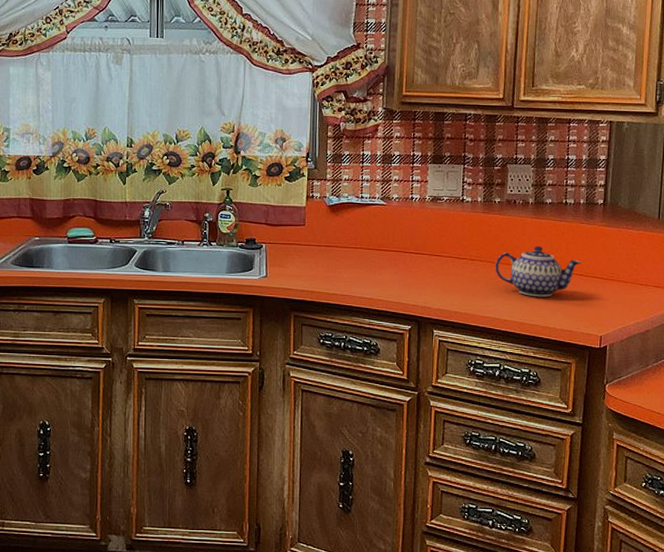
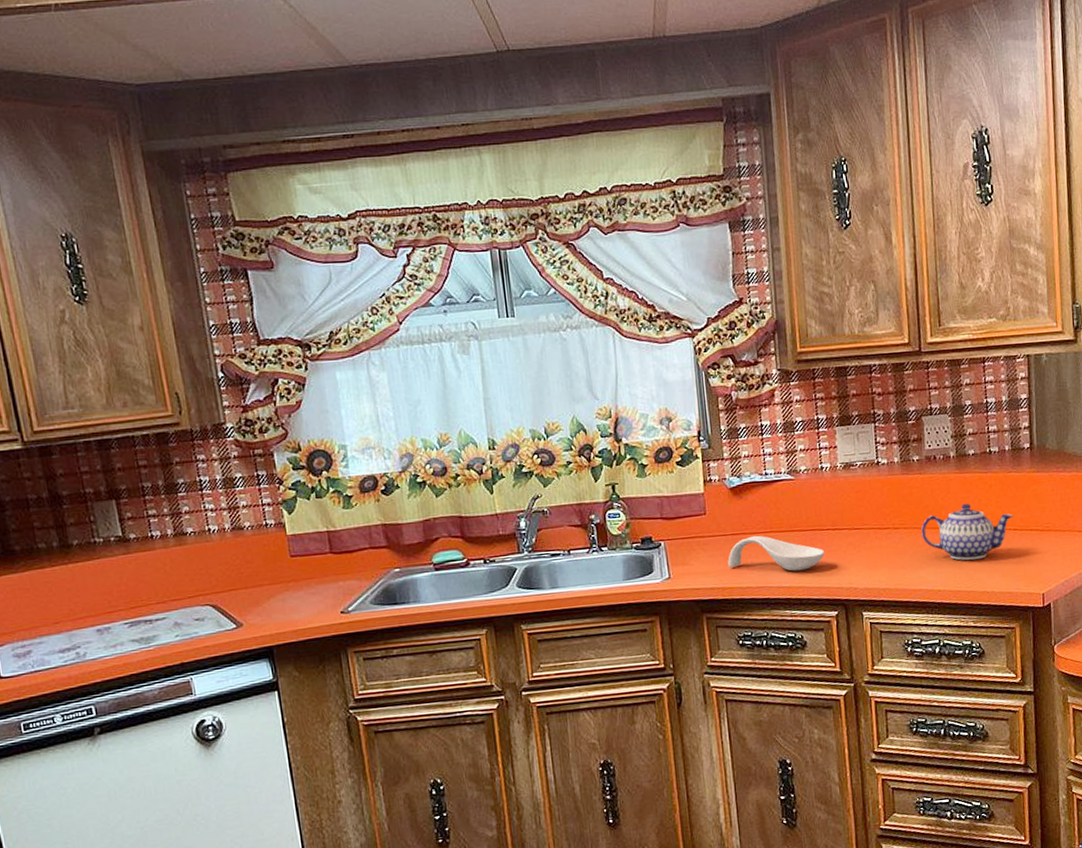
spoon rest: none [319,249,406,286] -> present [728,535,825,571]

